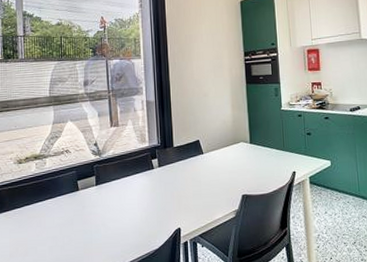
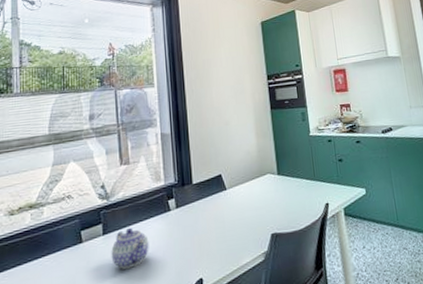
teapot: none [103,180,135,215] -> present [111,227,149,269]

